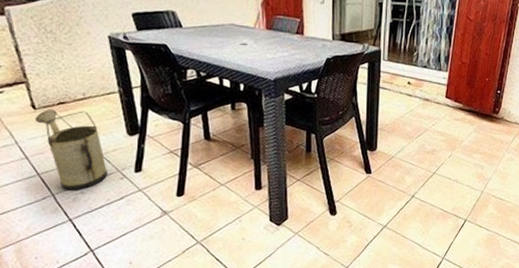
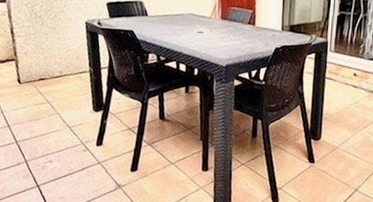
watering can: present [35,110,108,190] -> none [19,84,74,159]

